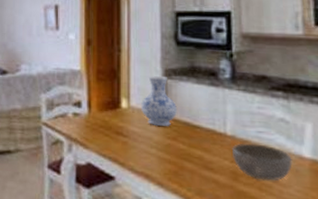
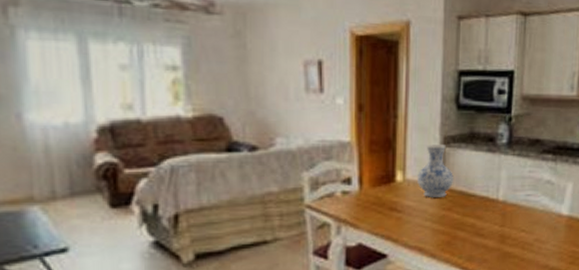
bowl: present [232,143,293,181] -> none [502,206,552,240]

